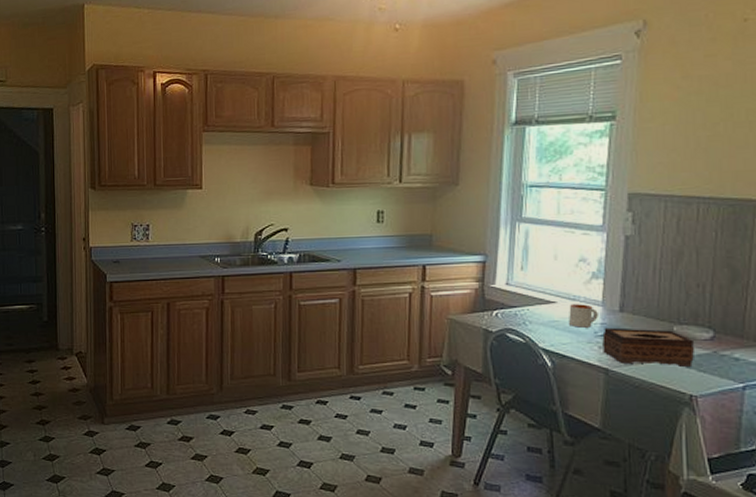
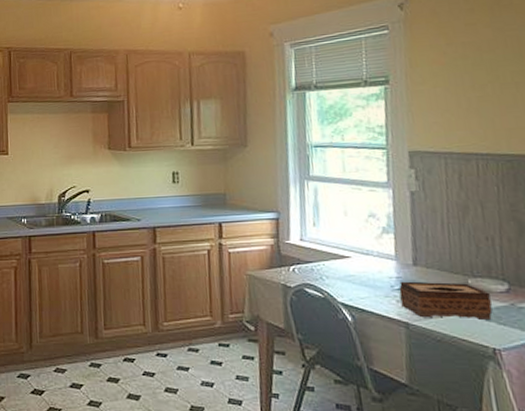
mug: present [569,304,598,328] -> none [363,258,393,282]

